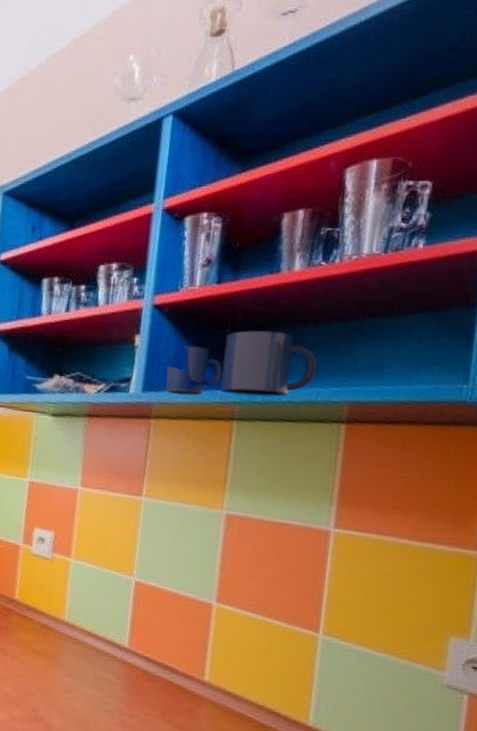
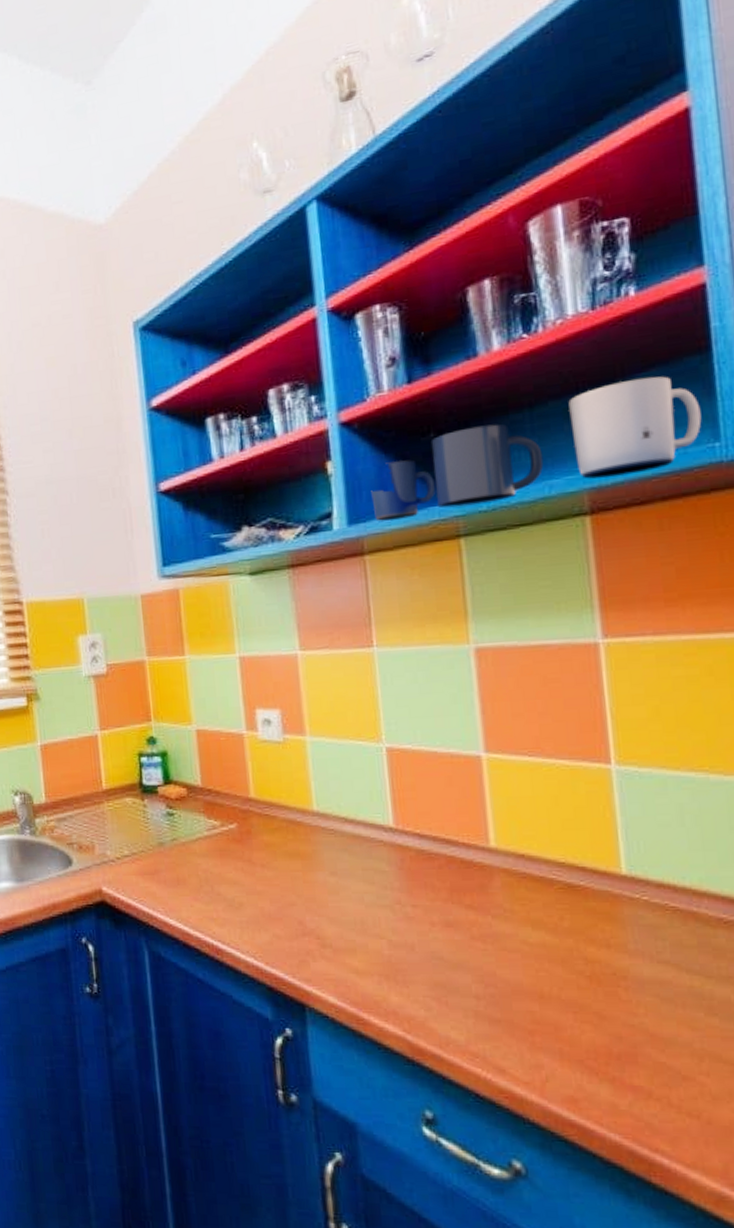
mug: none [344,317,458,397] -> present [568,376,702,479]

